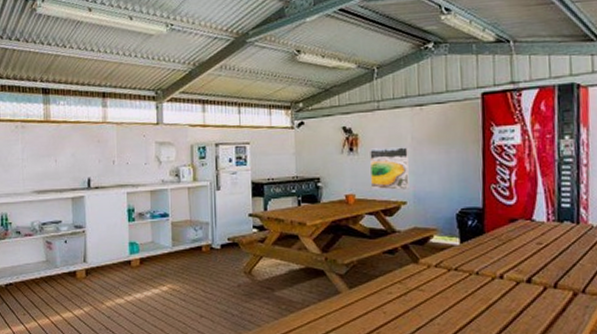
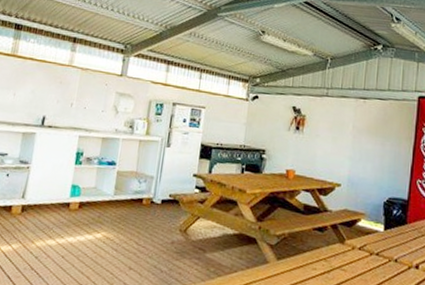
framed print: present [370,147,410,190] -> none [310,130,350,173]

